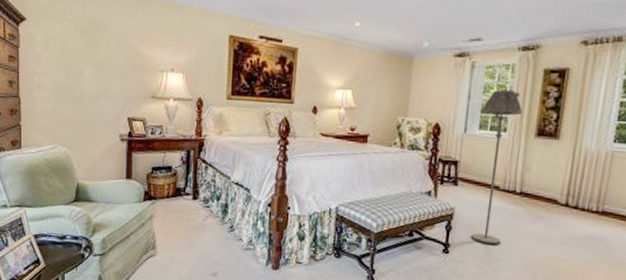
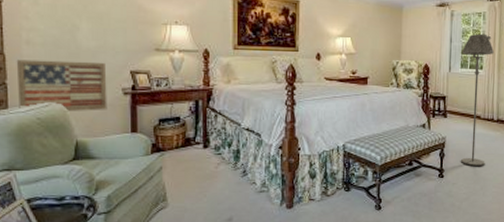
wall art: none [29,102,106,156] -> present [16,59,107,112]

